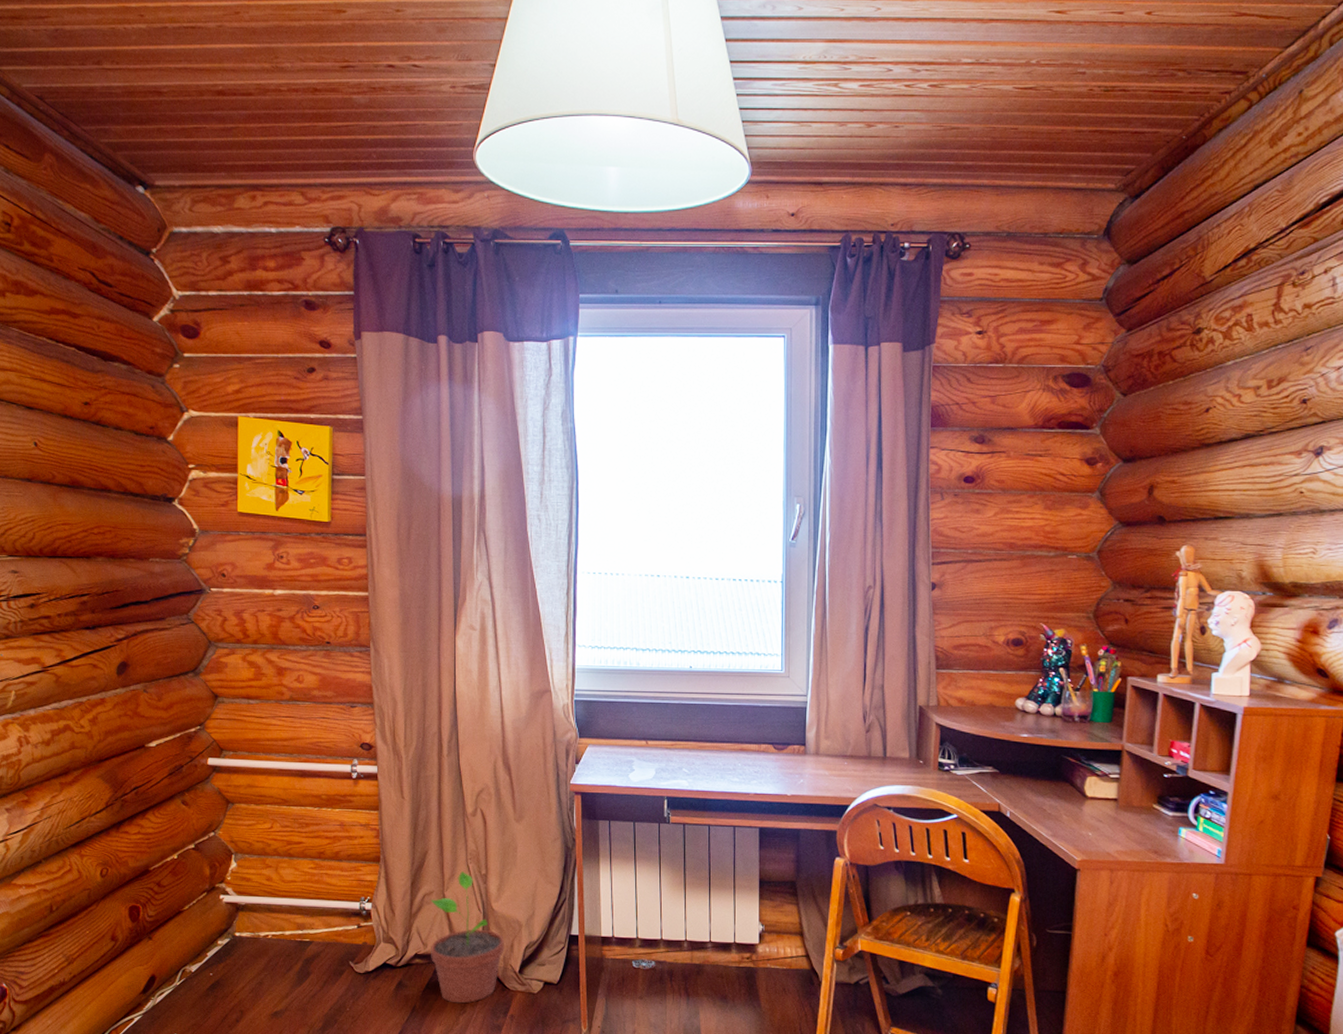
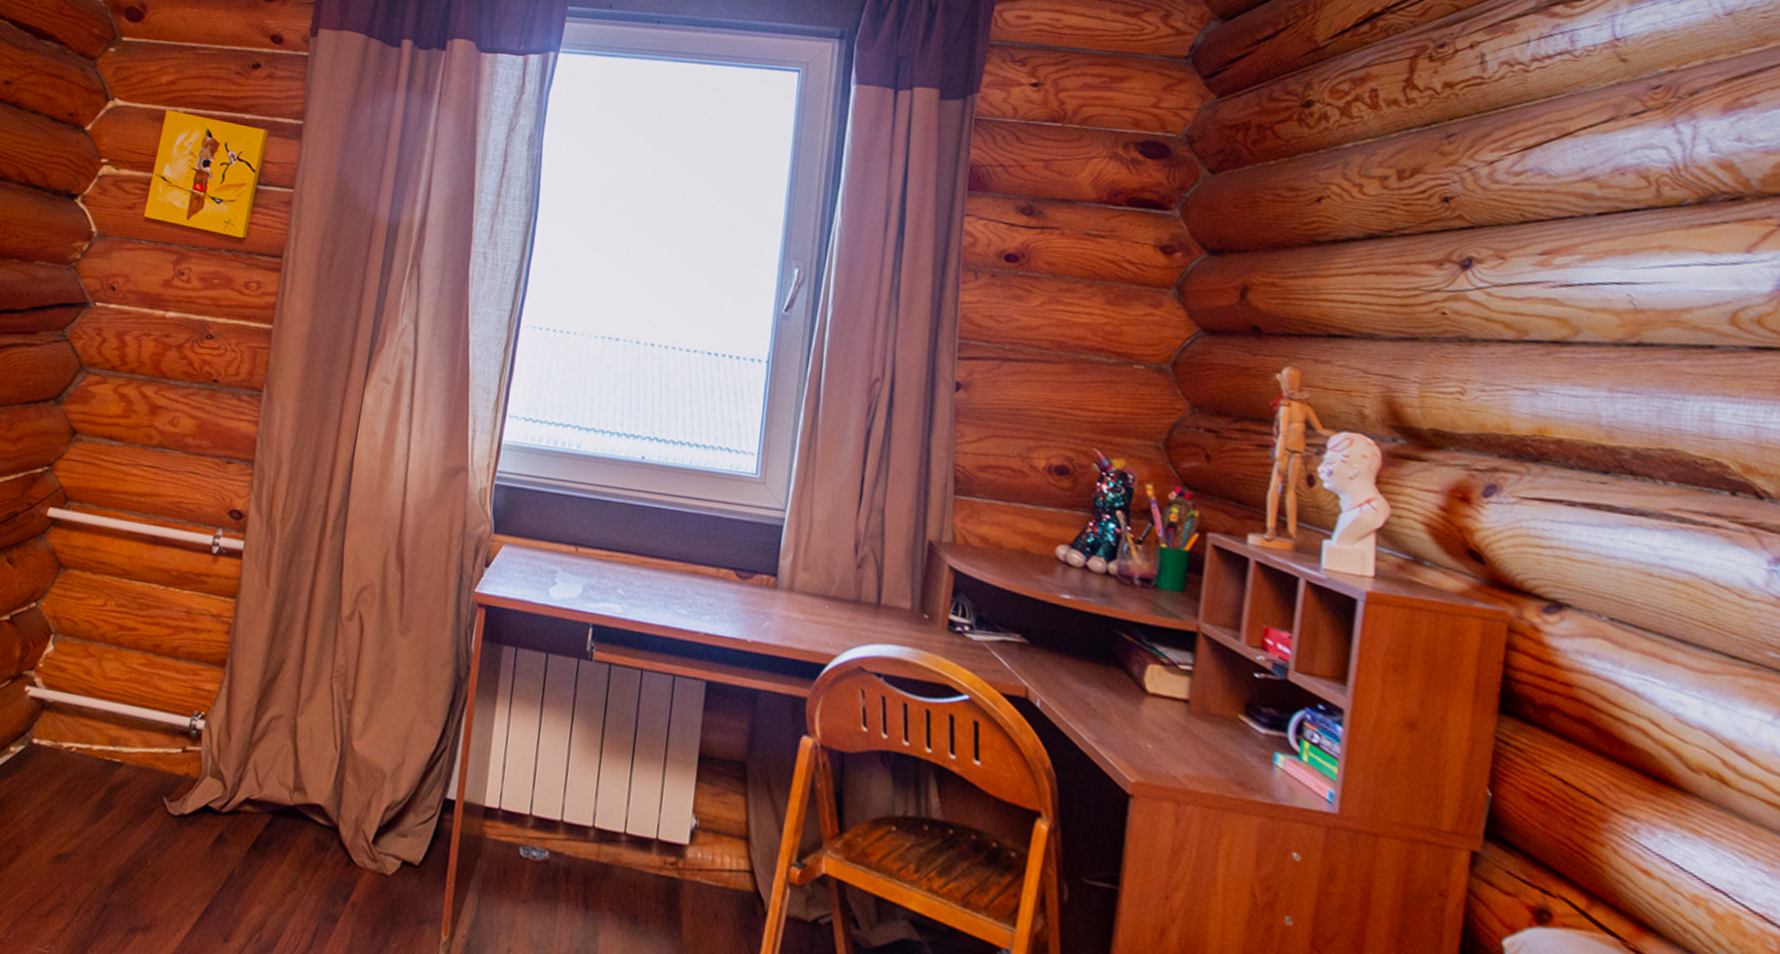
potted plant: present [431,871,504,1004] -> none [265,692,361,878]

